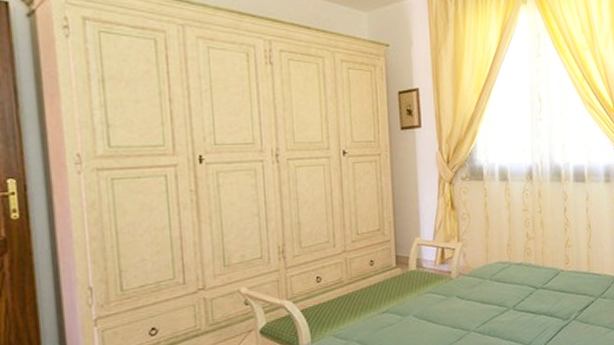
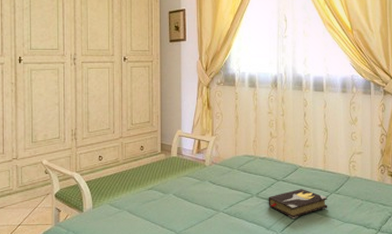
hardback book: none [526,296,594,332] -> present [268,189,328,220]

